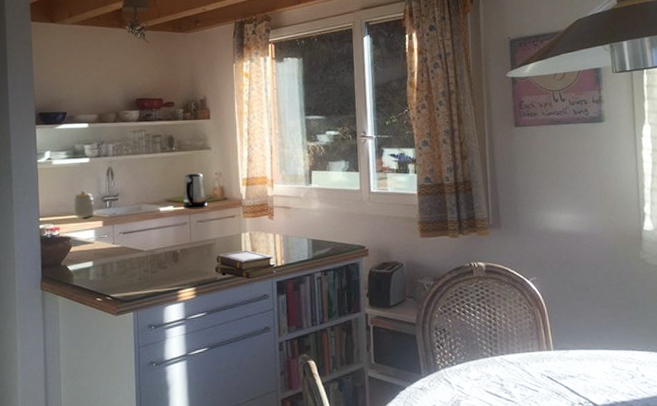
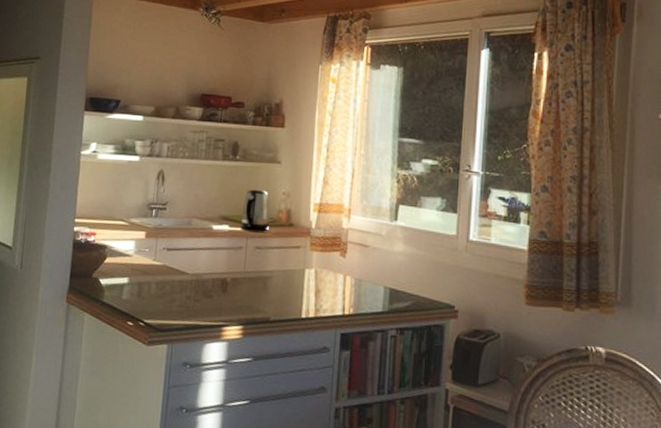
jar: present [73,190,95,218] -> none [114,193,139,226]
book set: present [214,250,276,280] -> none [268,289,342,326]

